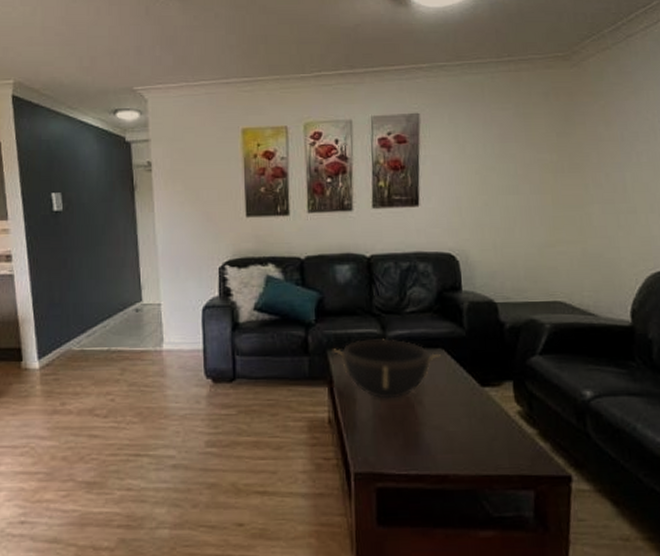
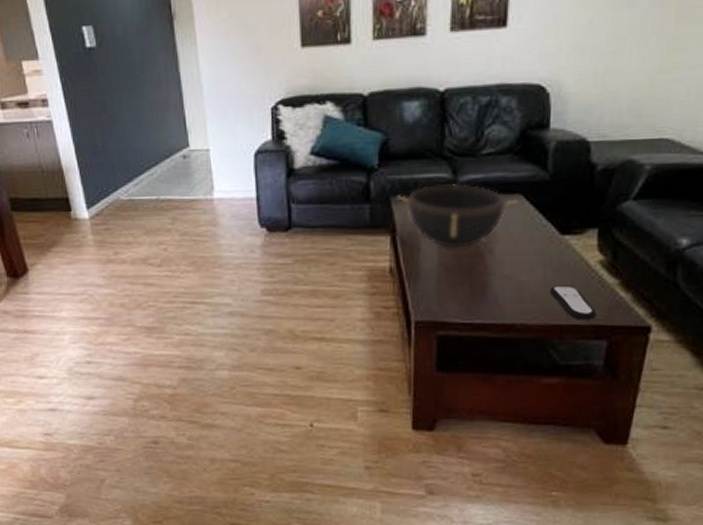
remote control: none [477,435,521,470] -> present [550,285,597,320]

